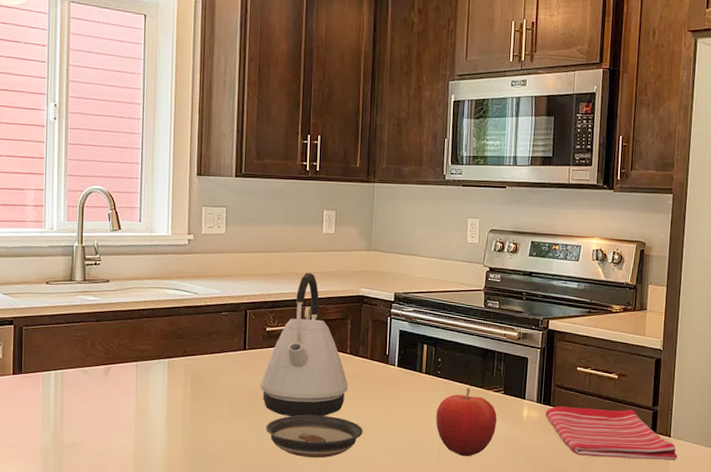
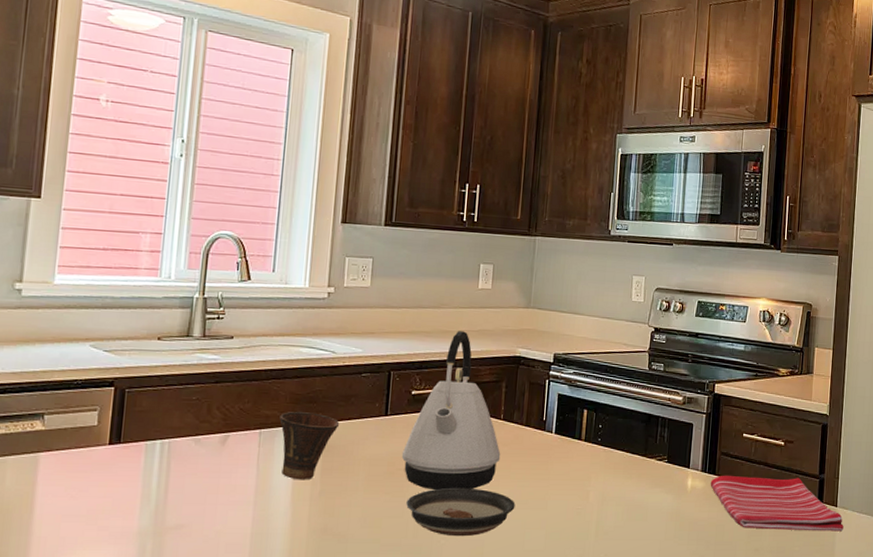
cup: none [153,346,205,407] -> present [279,412,340,480]
fruit: present [436,388,497,457] -> none [594,457,660,532]

